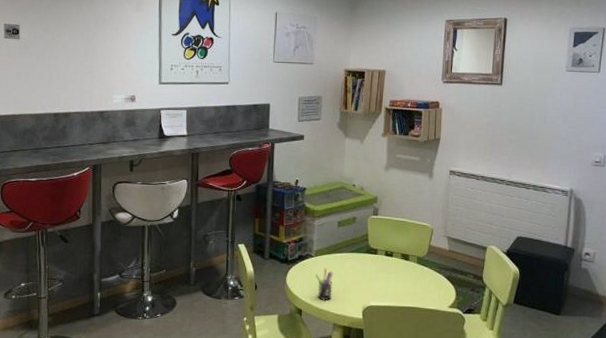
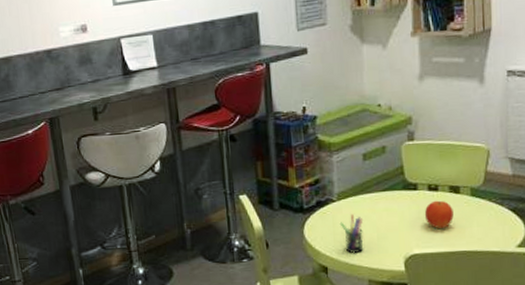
fruit: none [381,264,403,287] -> present [424,200,454,228]

